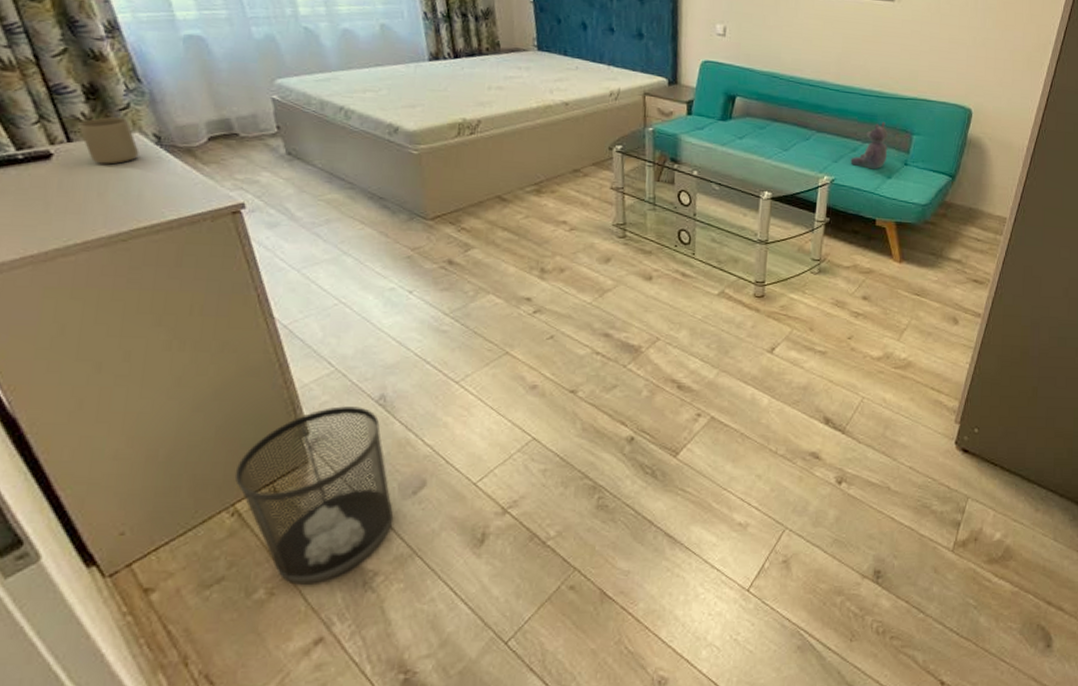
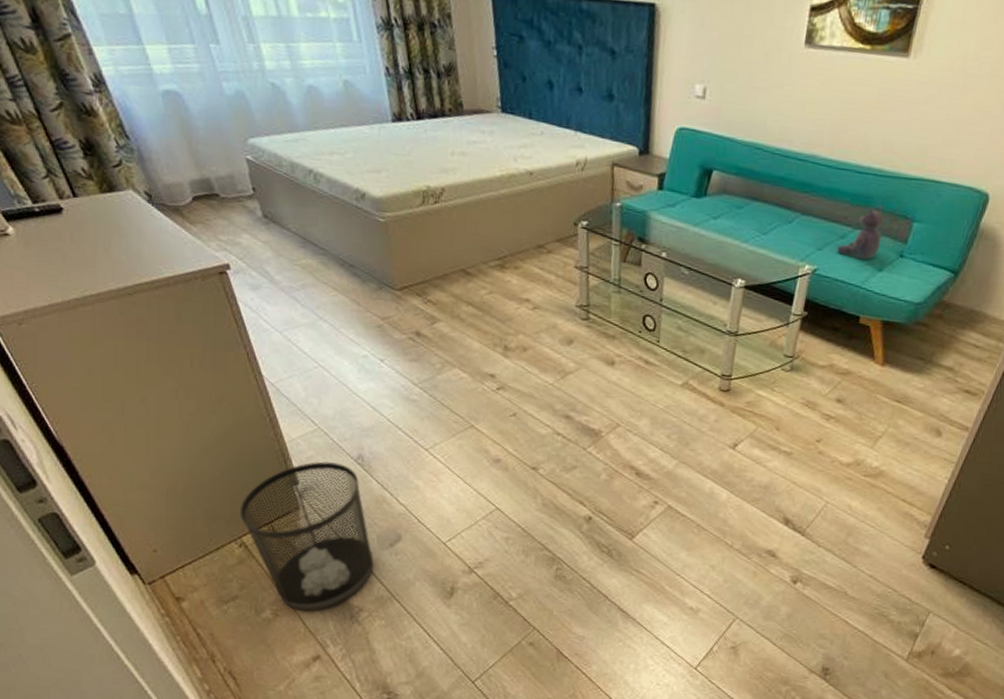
mug: present [78,117,140,165] -> none [81,173,135,221]

